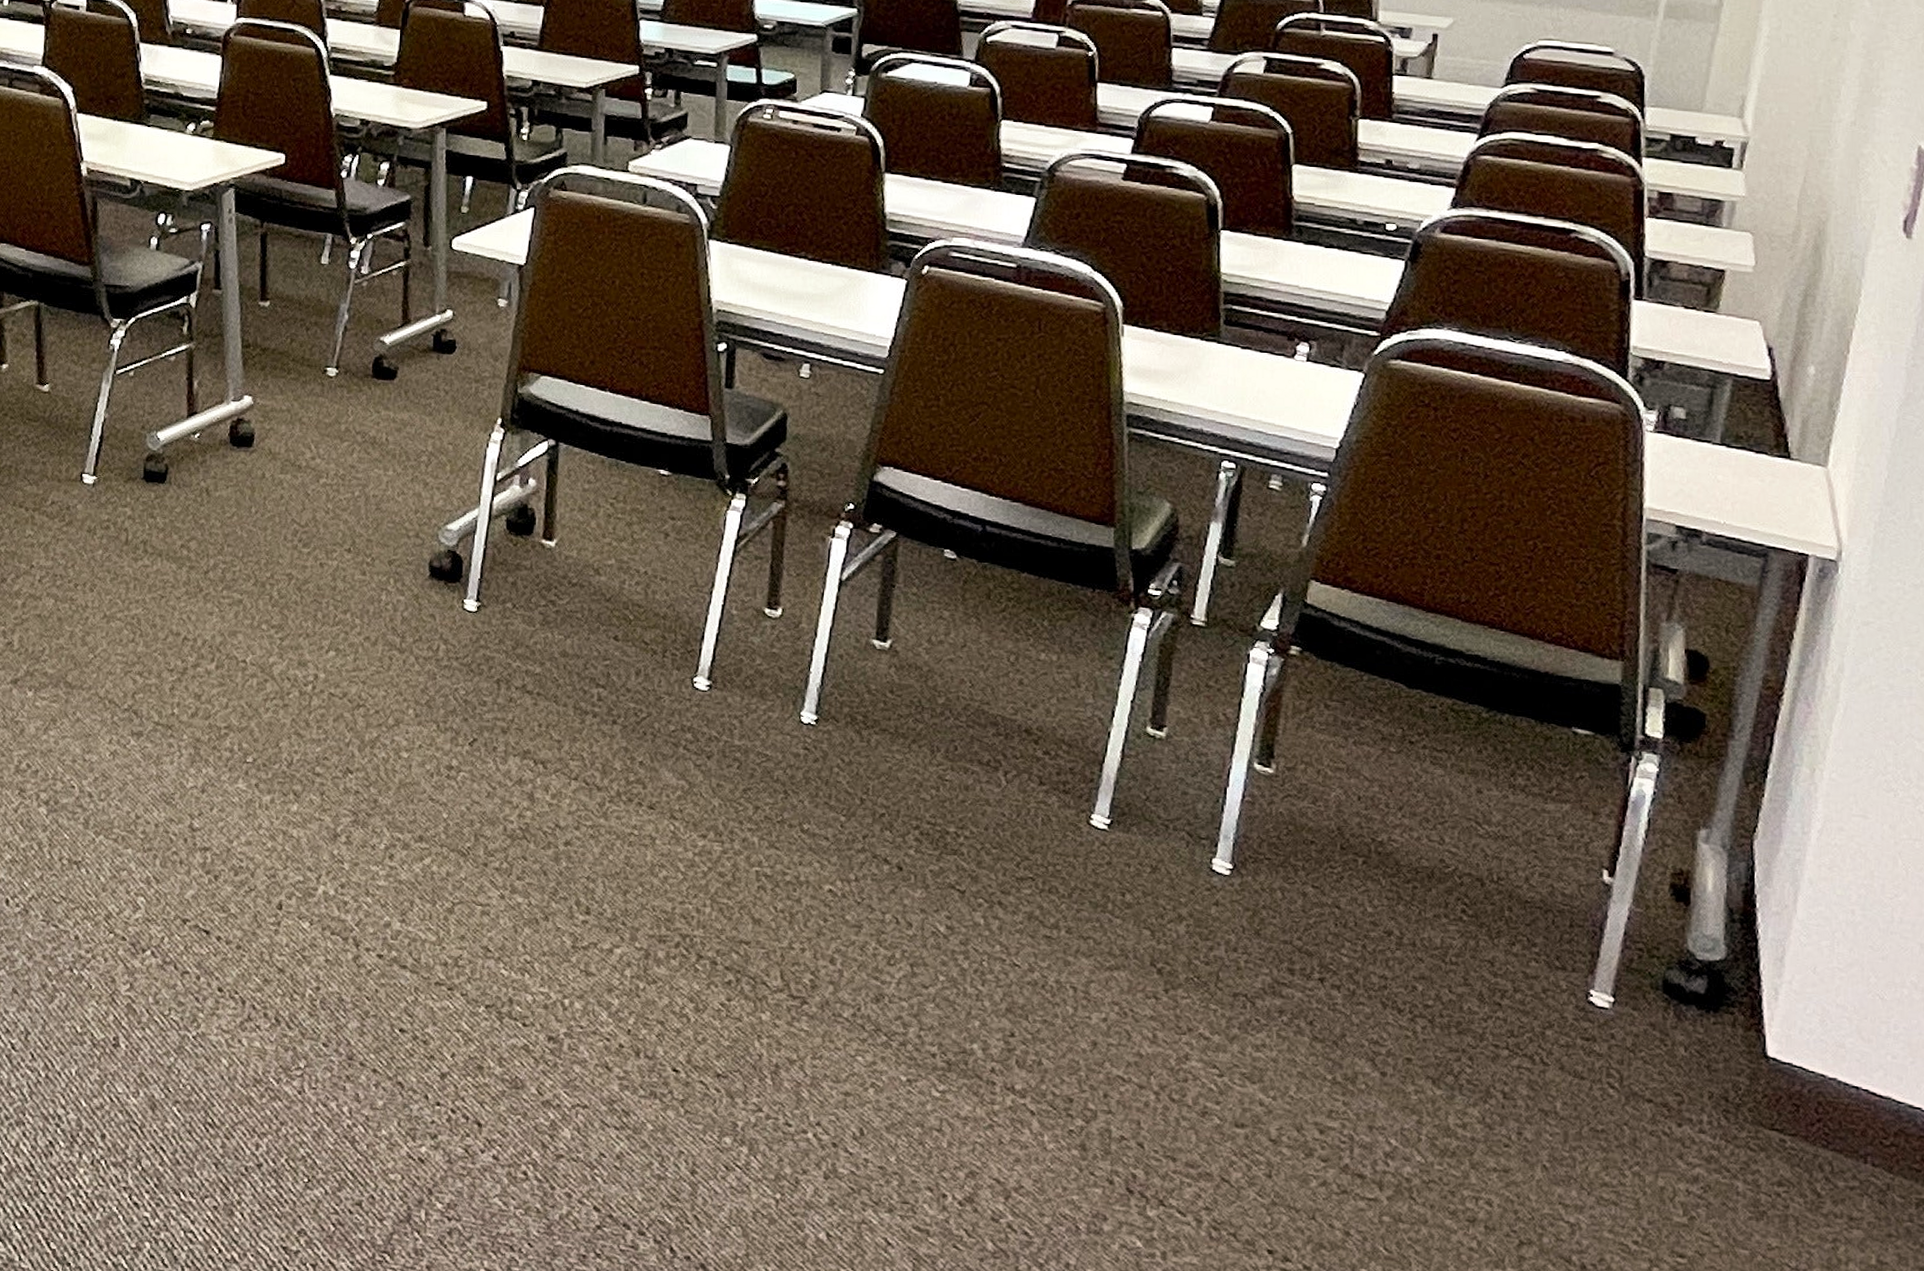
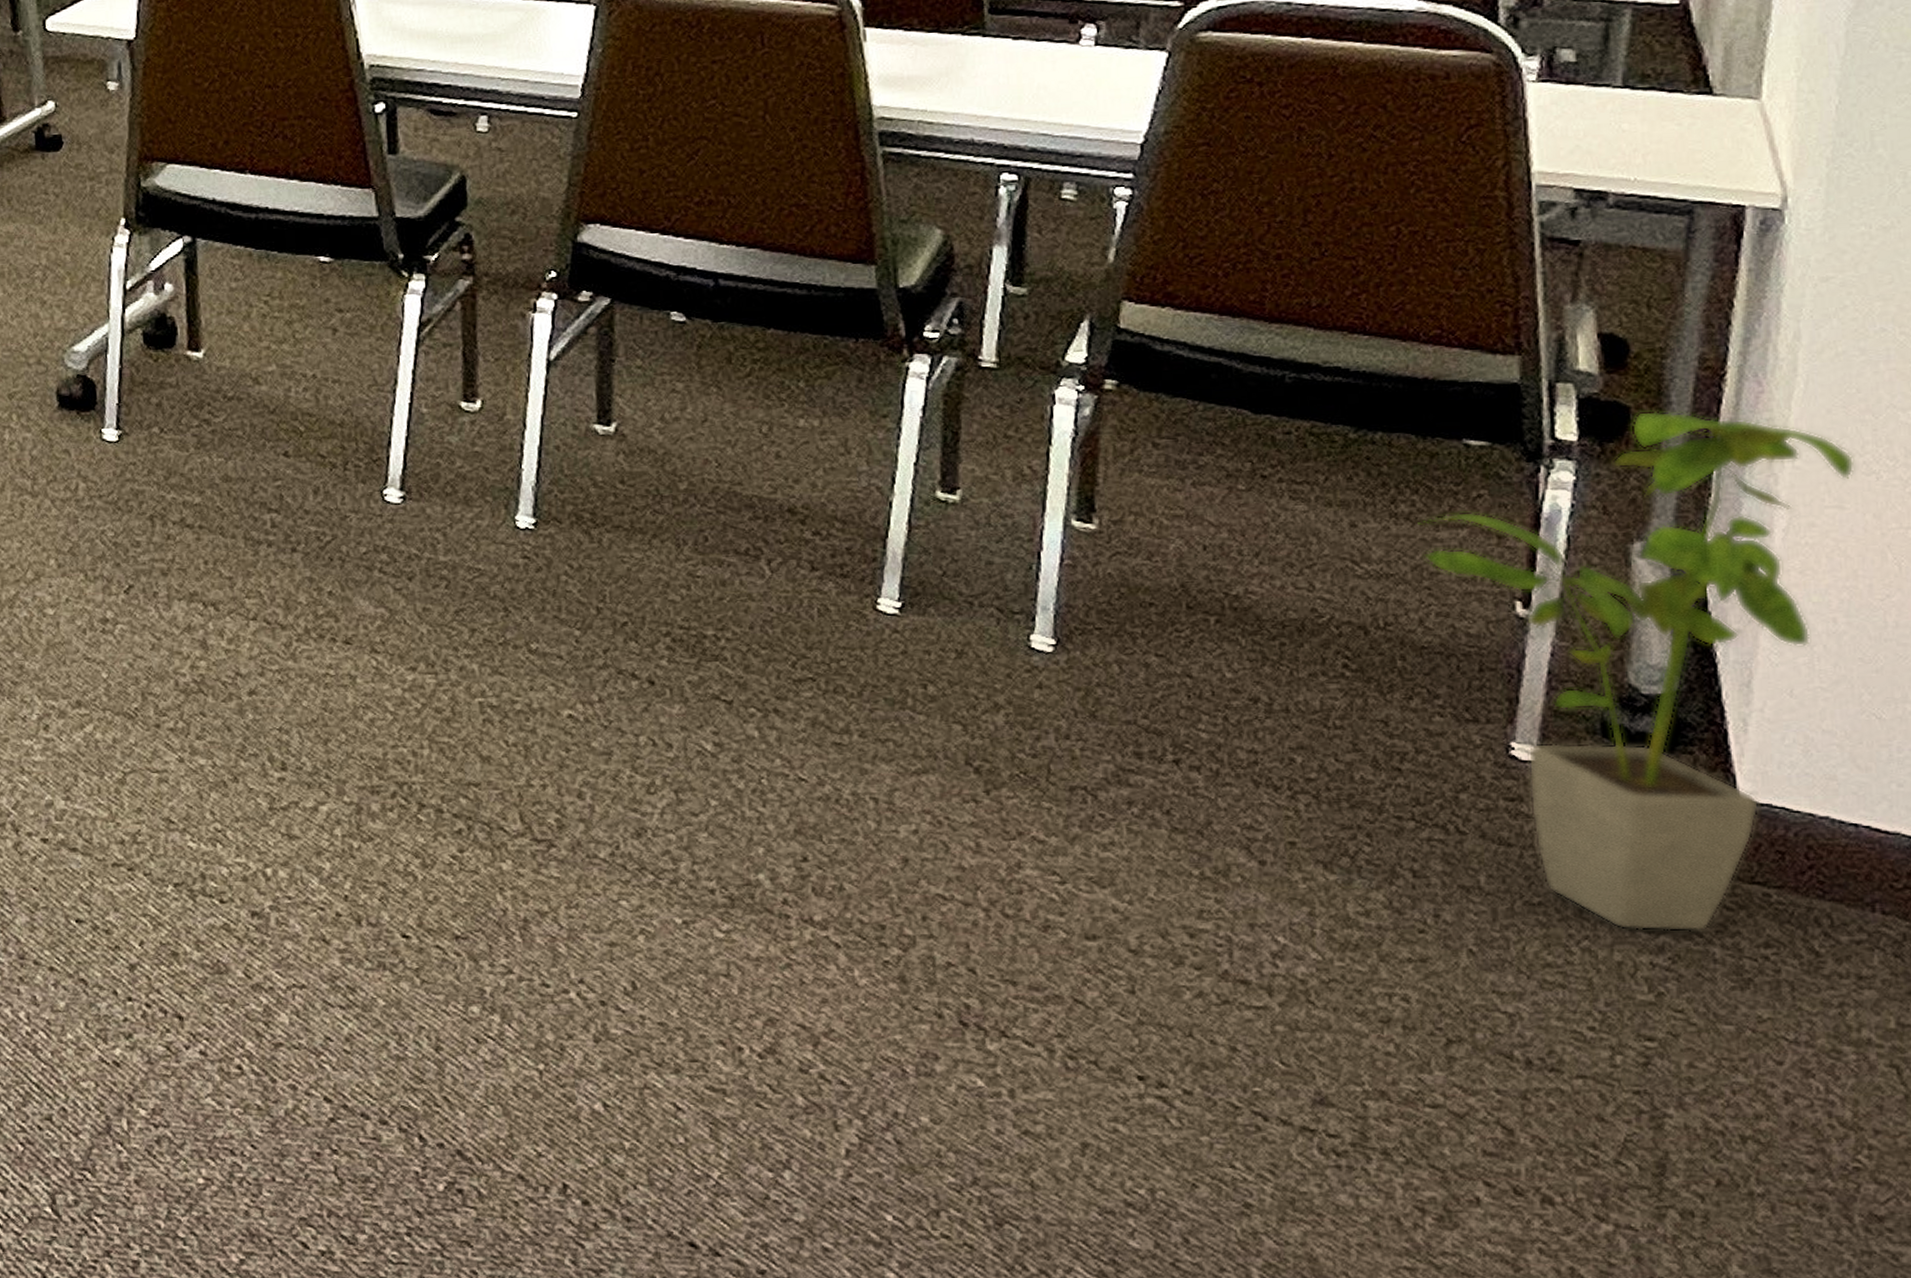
house plant: none [1531,719,1878,1167] -> present [1418,410,1855,932]

